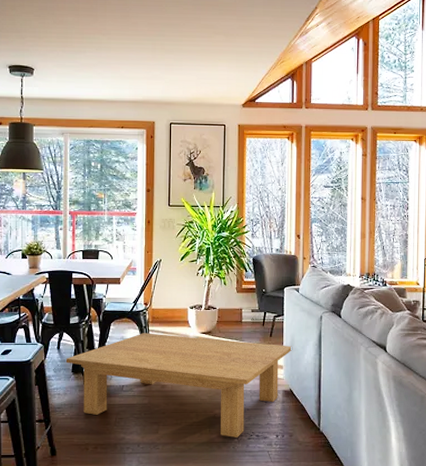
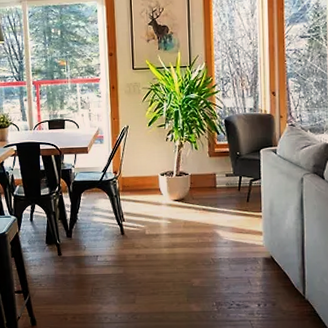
coffee table: present [65,333,293,437] -> none [39,202,272,307]

